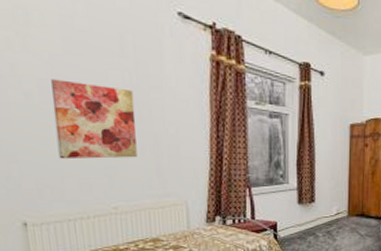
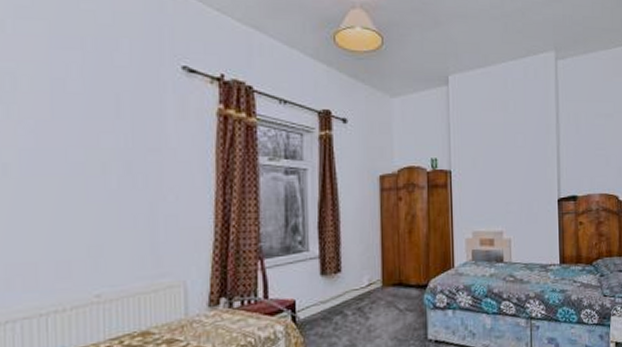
wall art: present [51,79,137,160] -> none [33,148,129,240]

